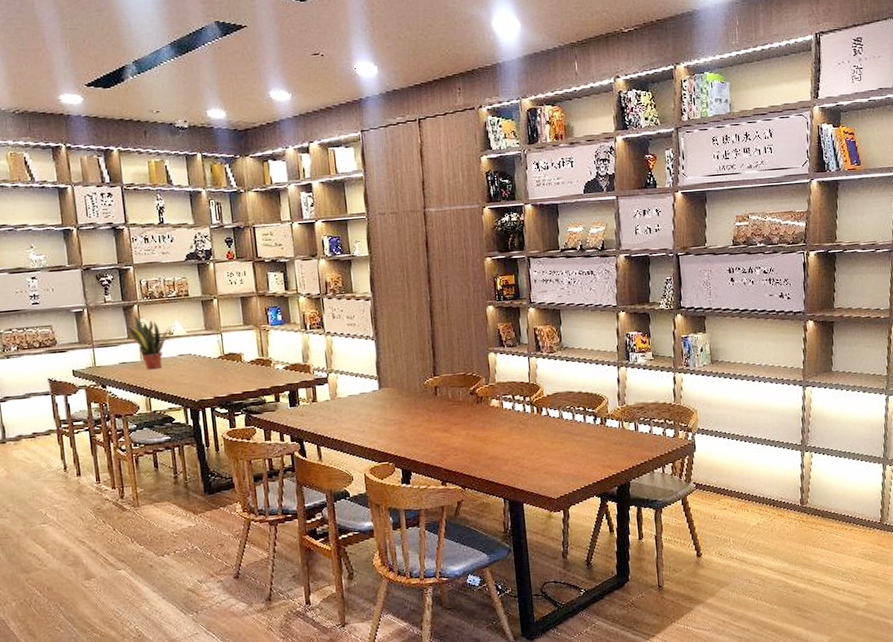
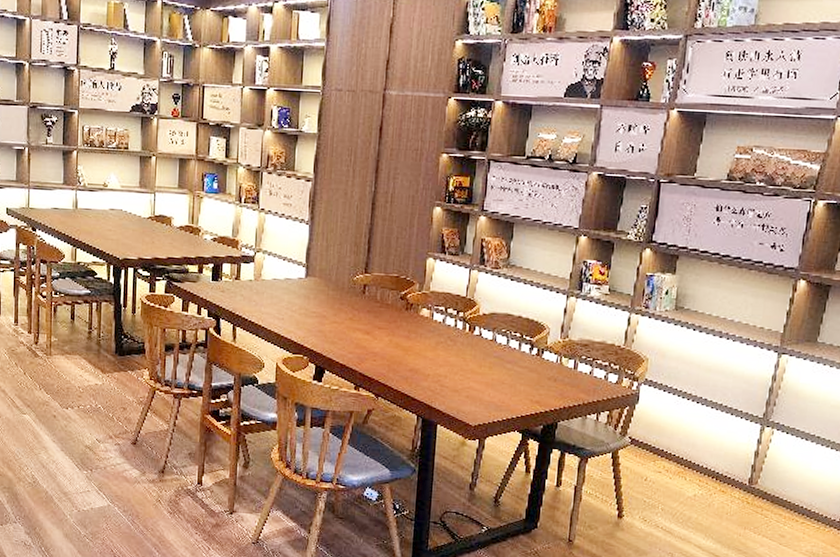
potted plant: present [128,315,170,369] -> none [64,161,106,219]

